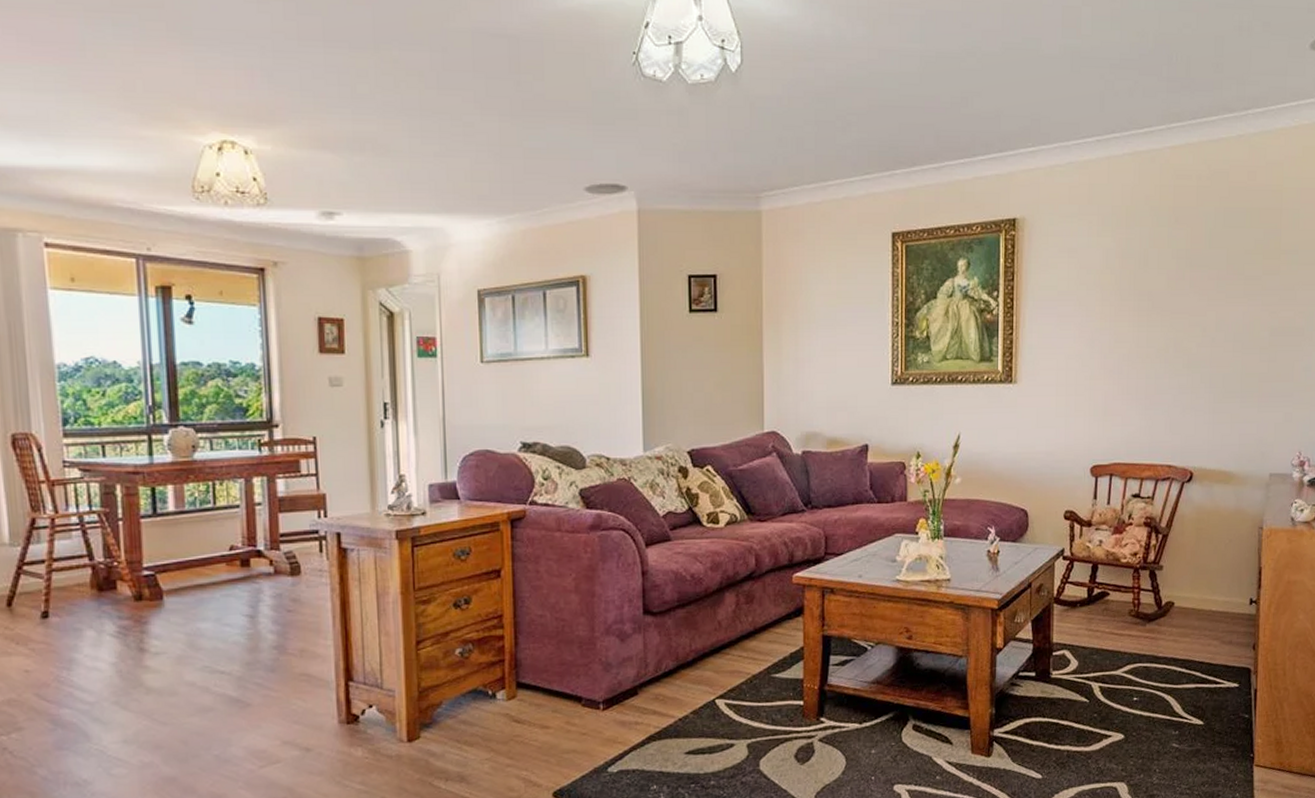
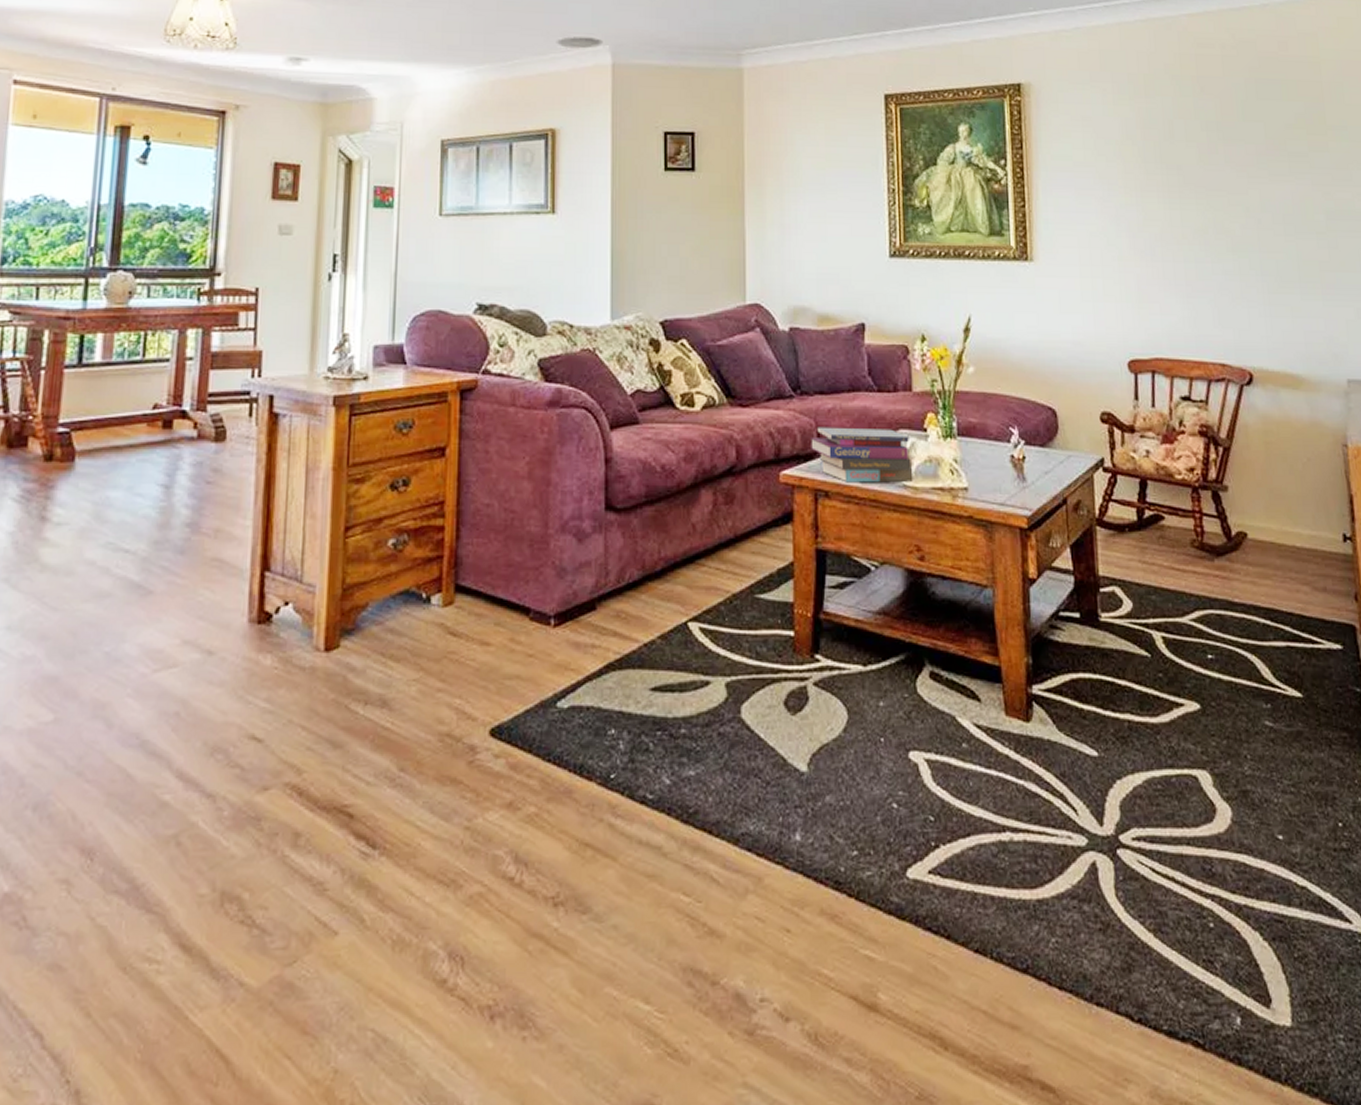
books: none [819,534,905,581] -> present [811,427,913,483]

